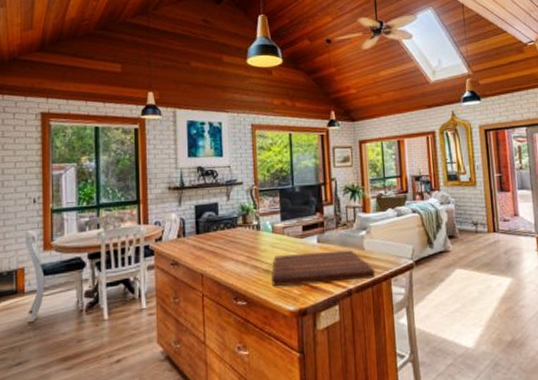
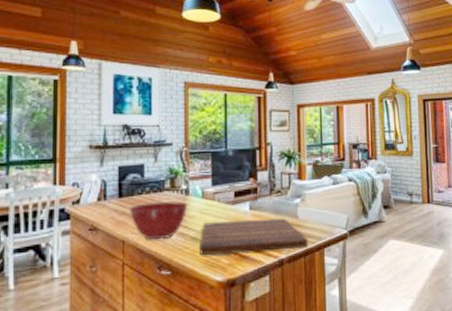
mixing bowl: none [205,236,260,273] -> present [128,200,188,240]

